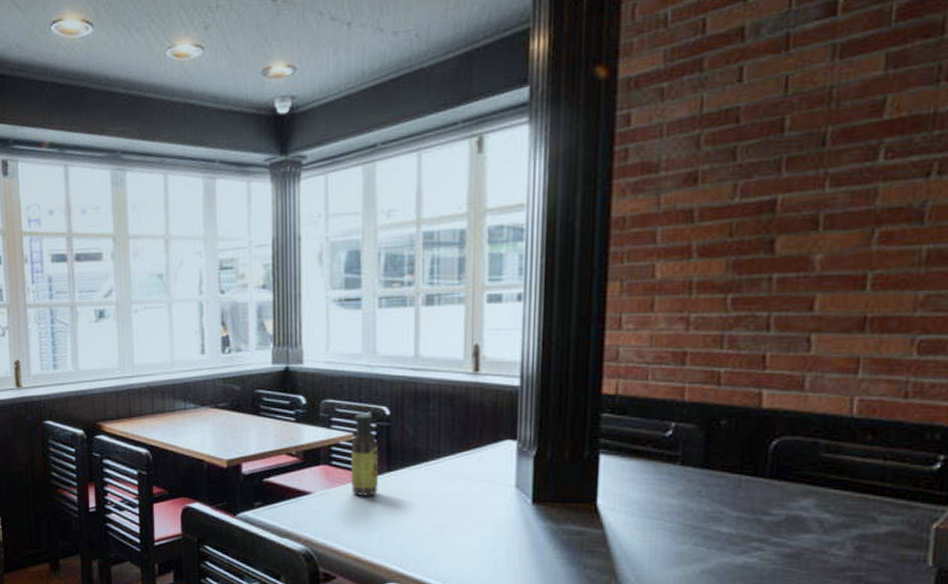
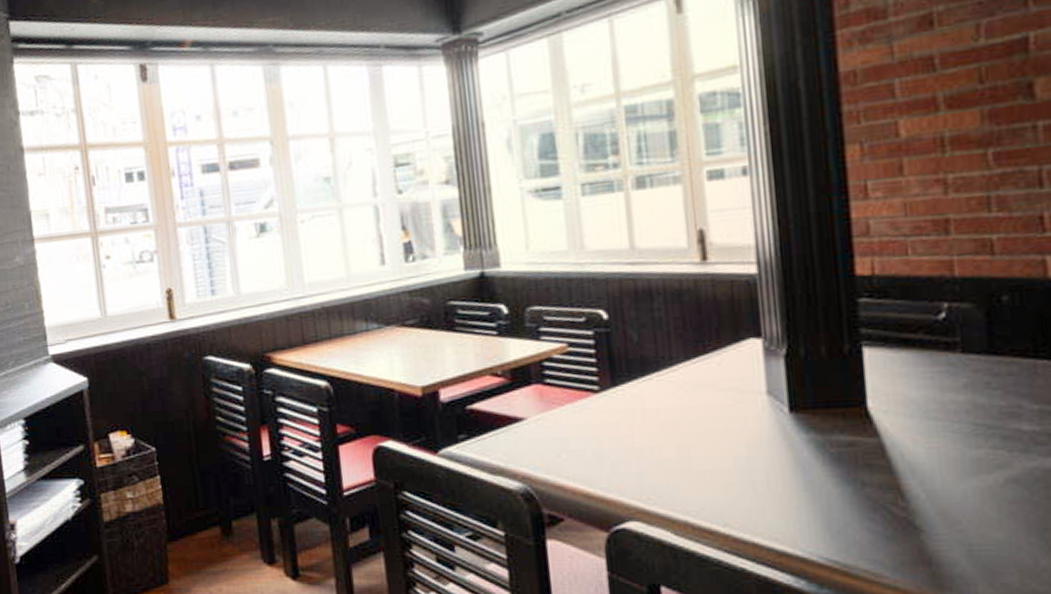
sauce bottle: present [350,413,378,496] -> none [566,319,603,418]

